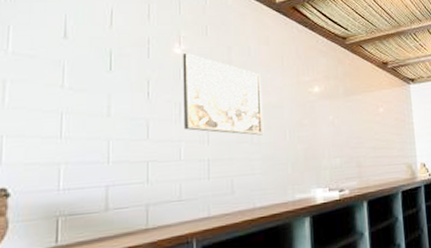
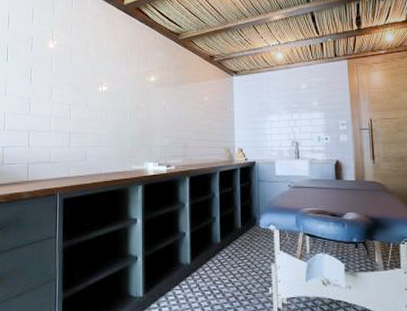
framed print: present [182,53,264,136] -> none [53,48,111,116]

